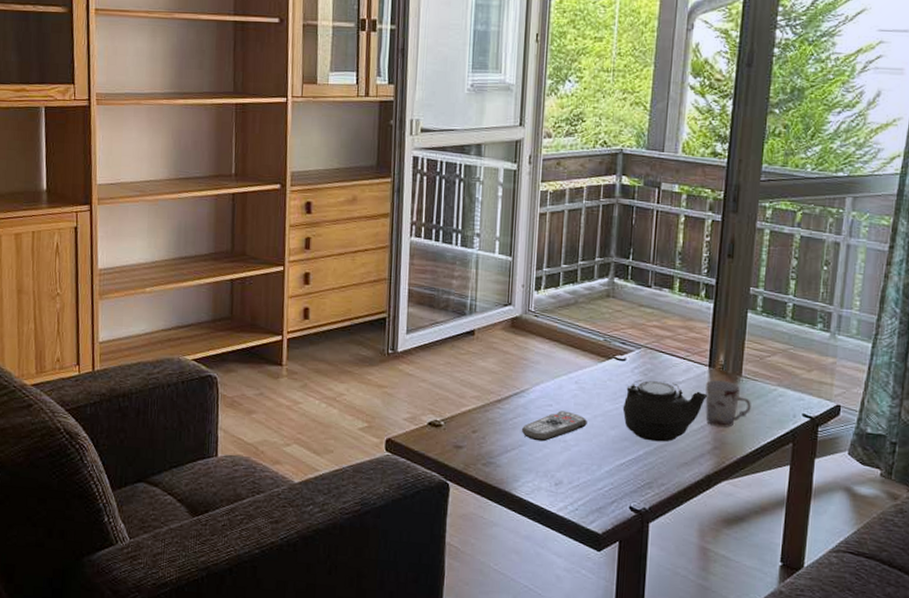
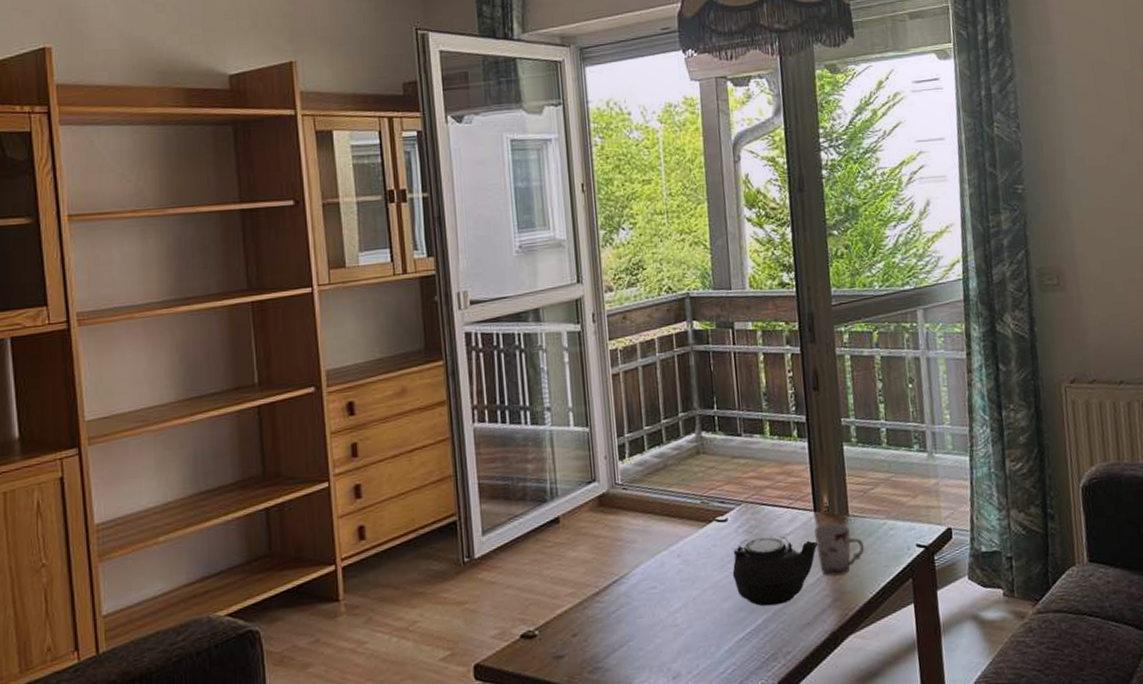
remote control: present [522,410,587,442] -> none [627,590,697,632]

